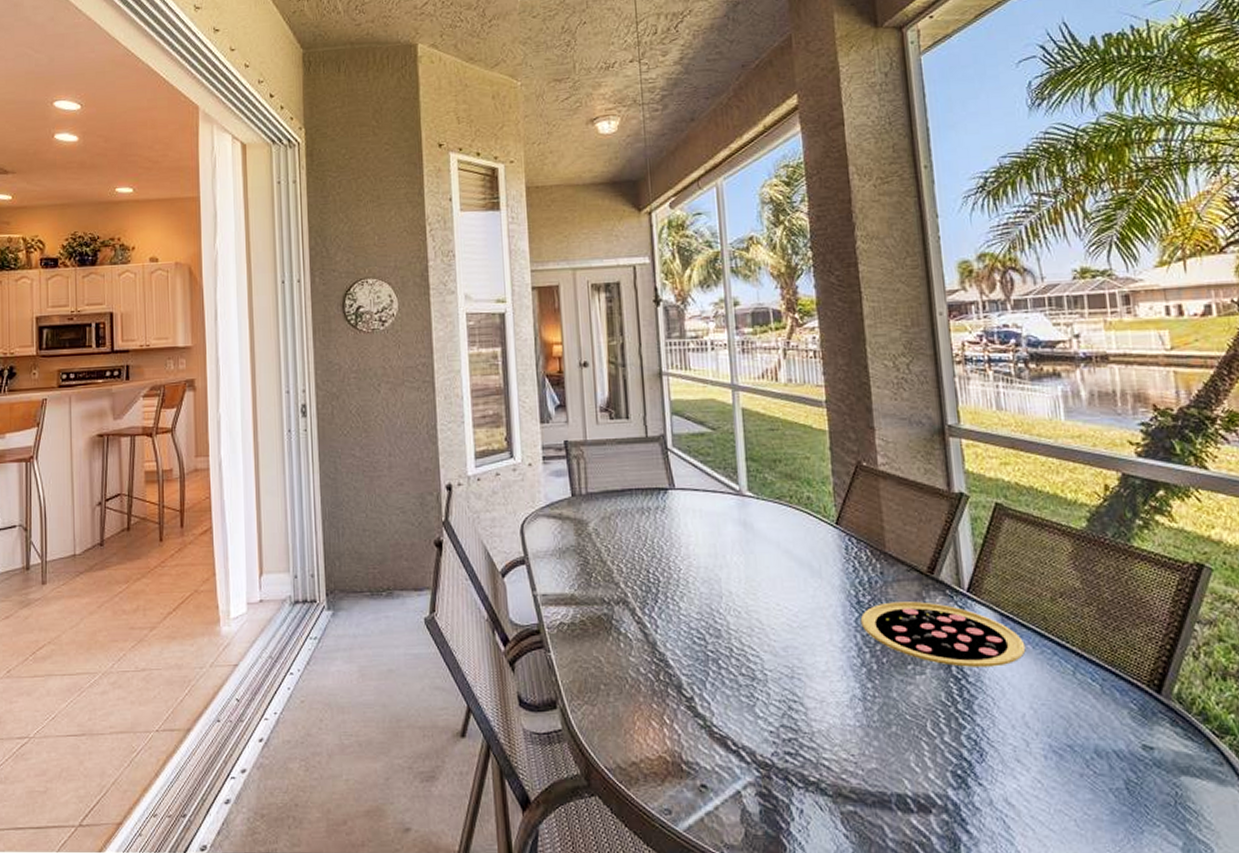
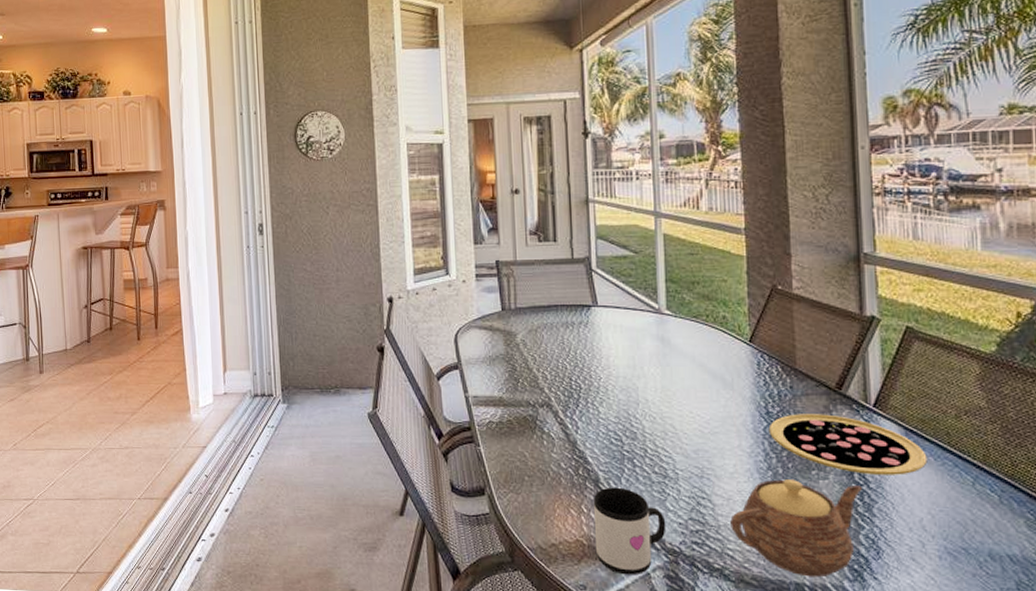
mug: none [676,693,757,795] -> present [593,487,666,575]
teapot: none [824,676,961,786] -> present [730,479,862,577]

